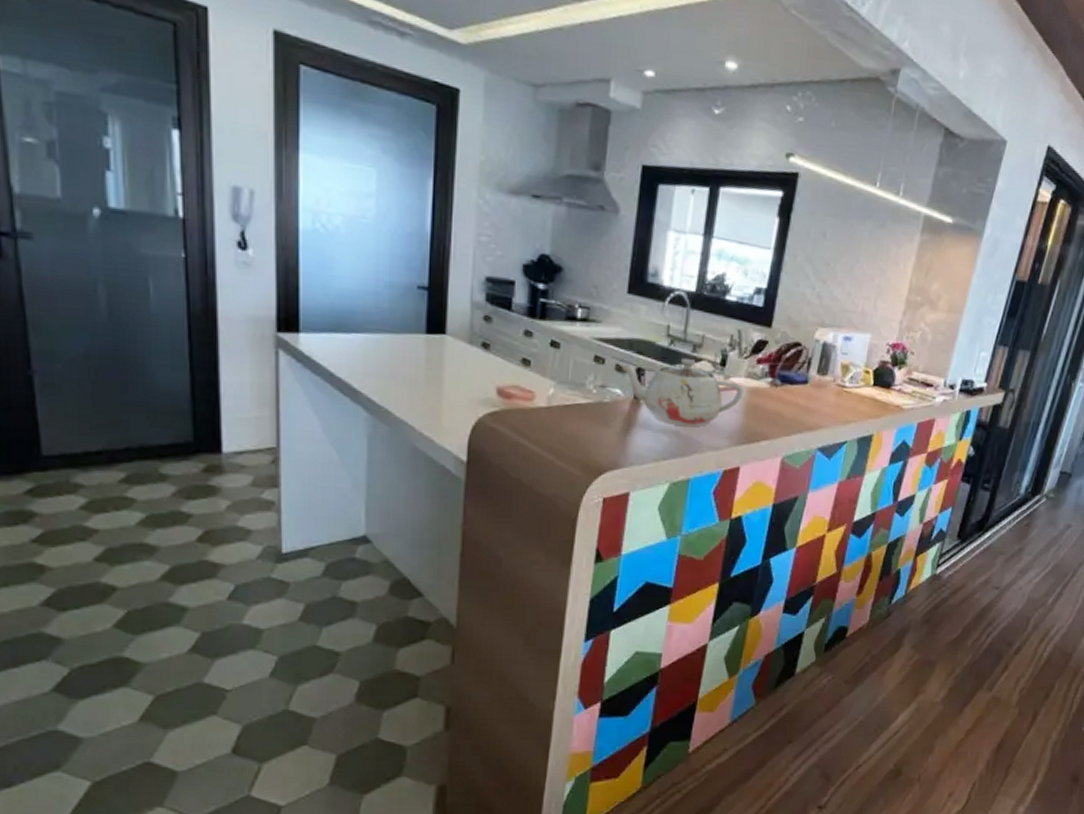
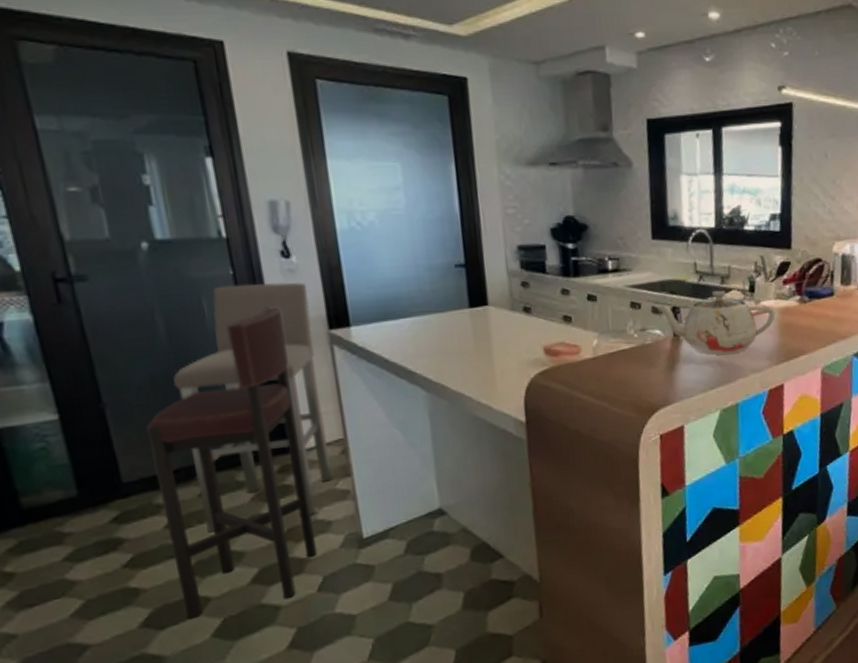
bar stool: none [74,298,233,605] -> present [146,306,318,619]
bar stool: none [108,267,260,522] -> present [173,282,333,533]

